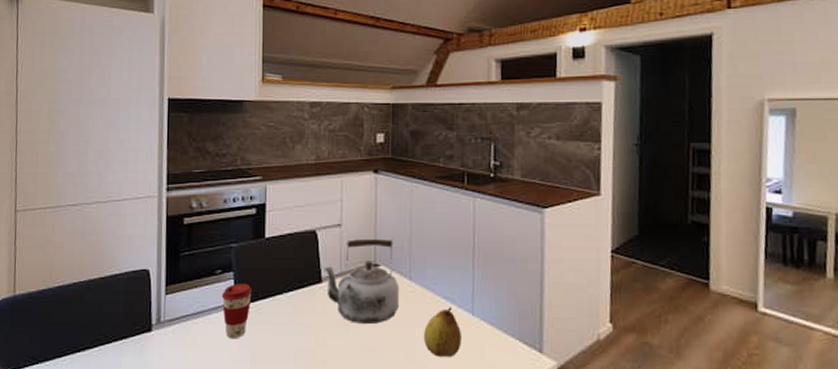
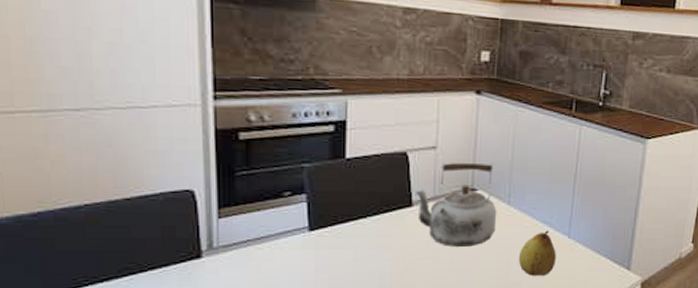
coffee cup: present [221,284,252,339] -> none [291,207,330,264]

